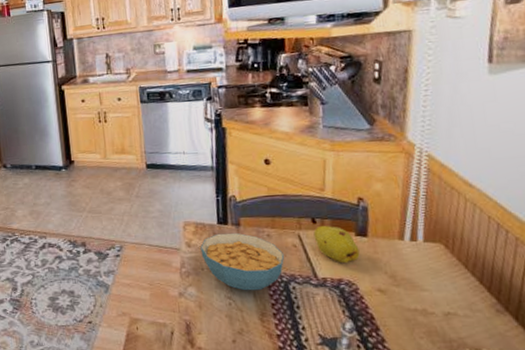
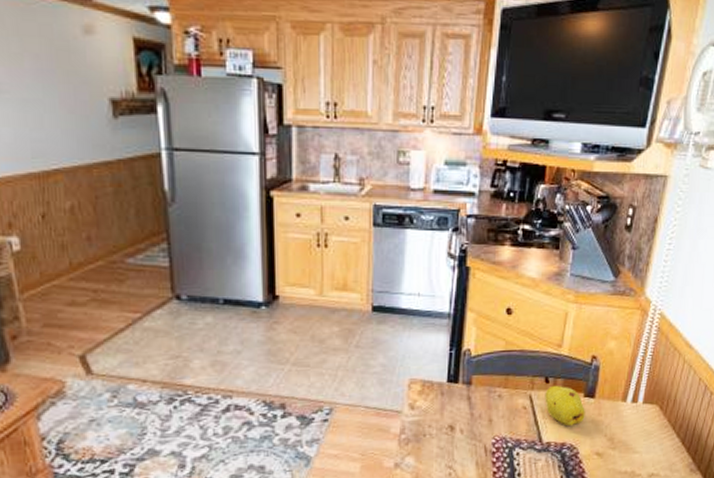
cereal bowl: present [200,232,285,291] -> none [425,392,513,459]

